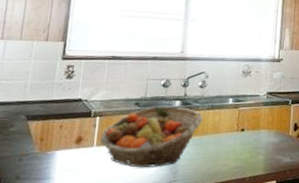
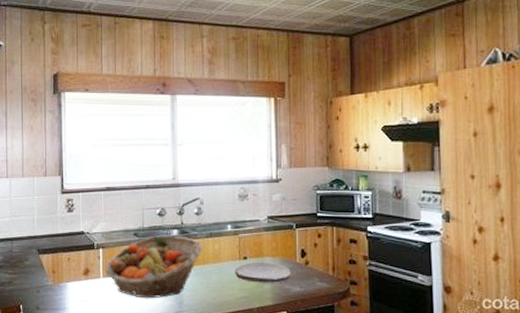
plate: none [231,134,284,154] -> present [235,262,292,283]

